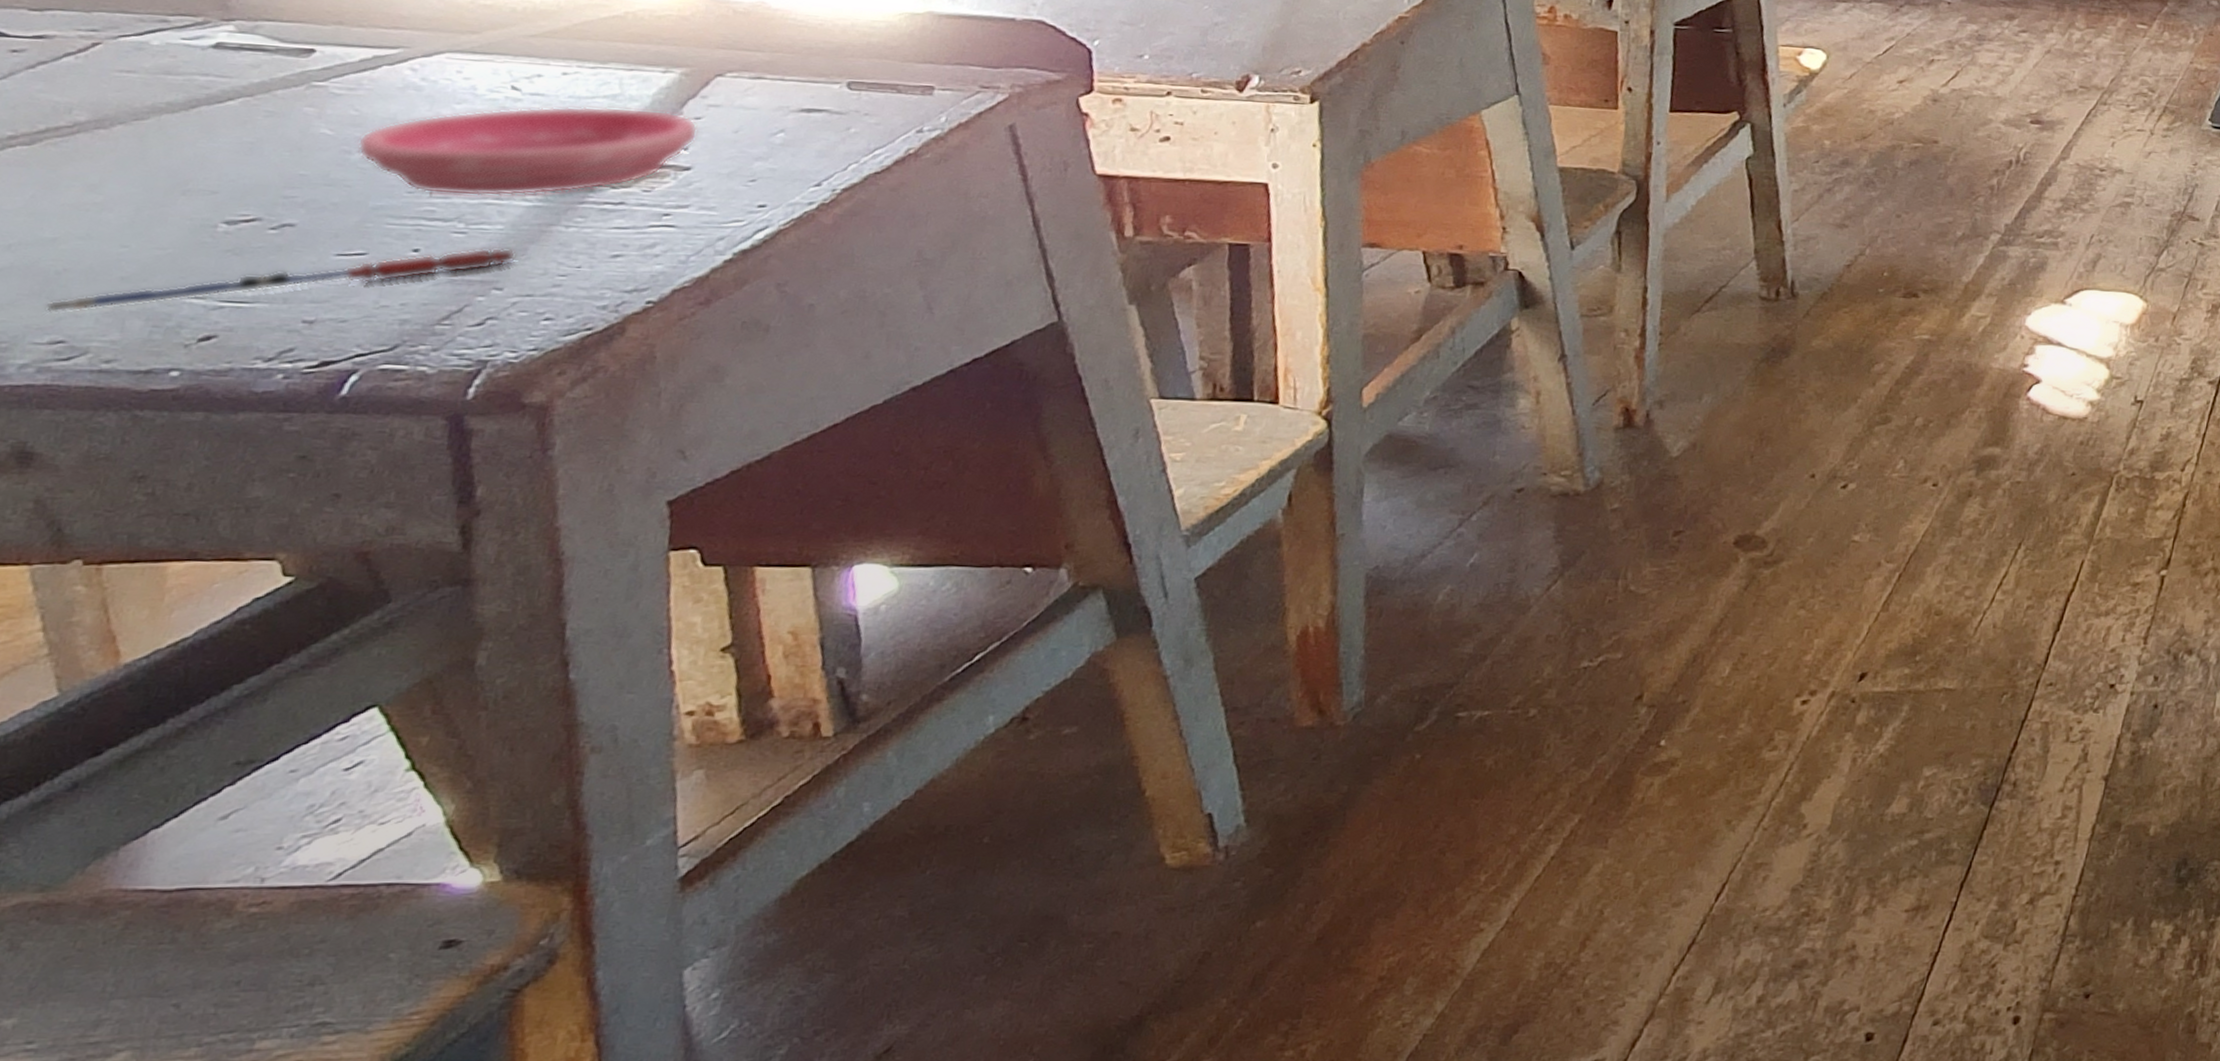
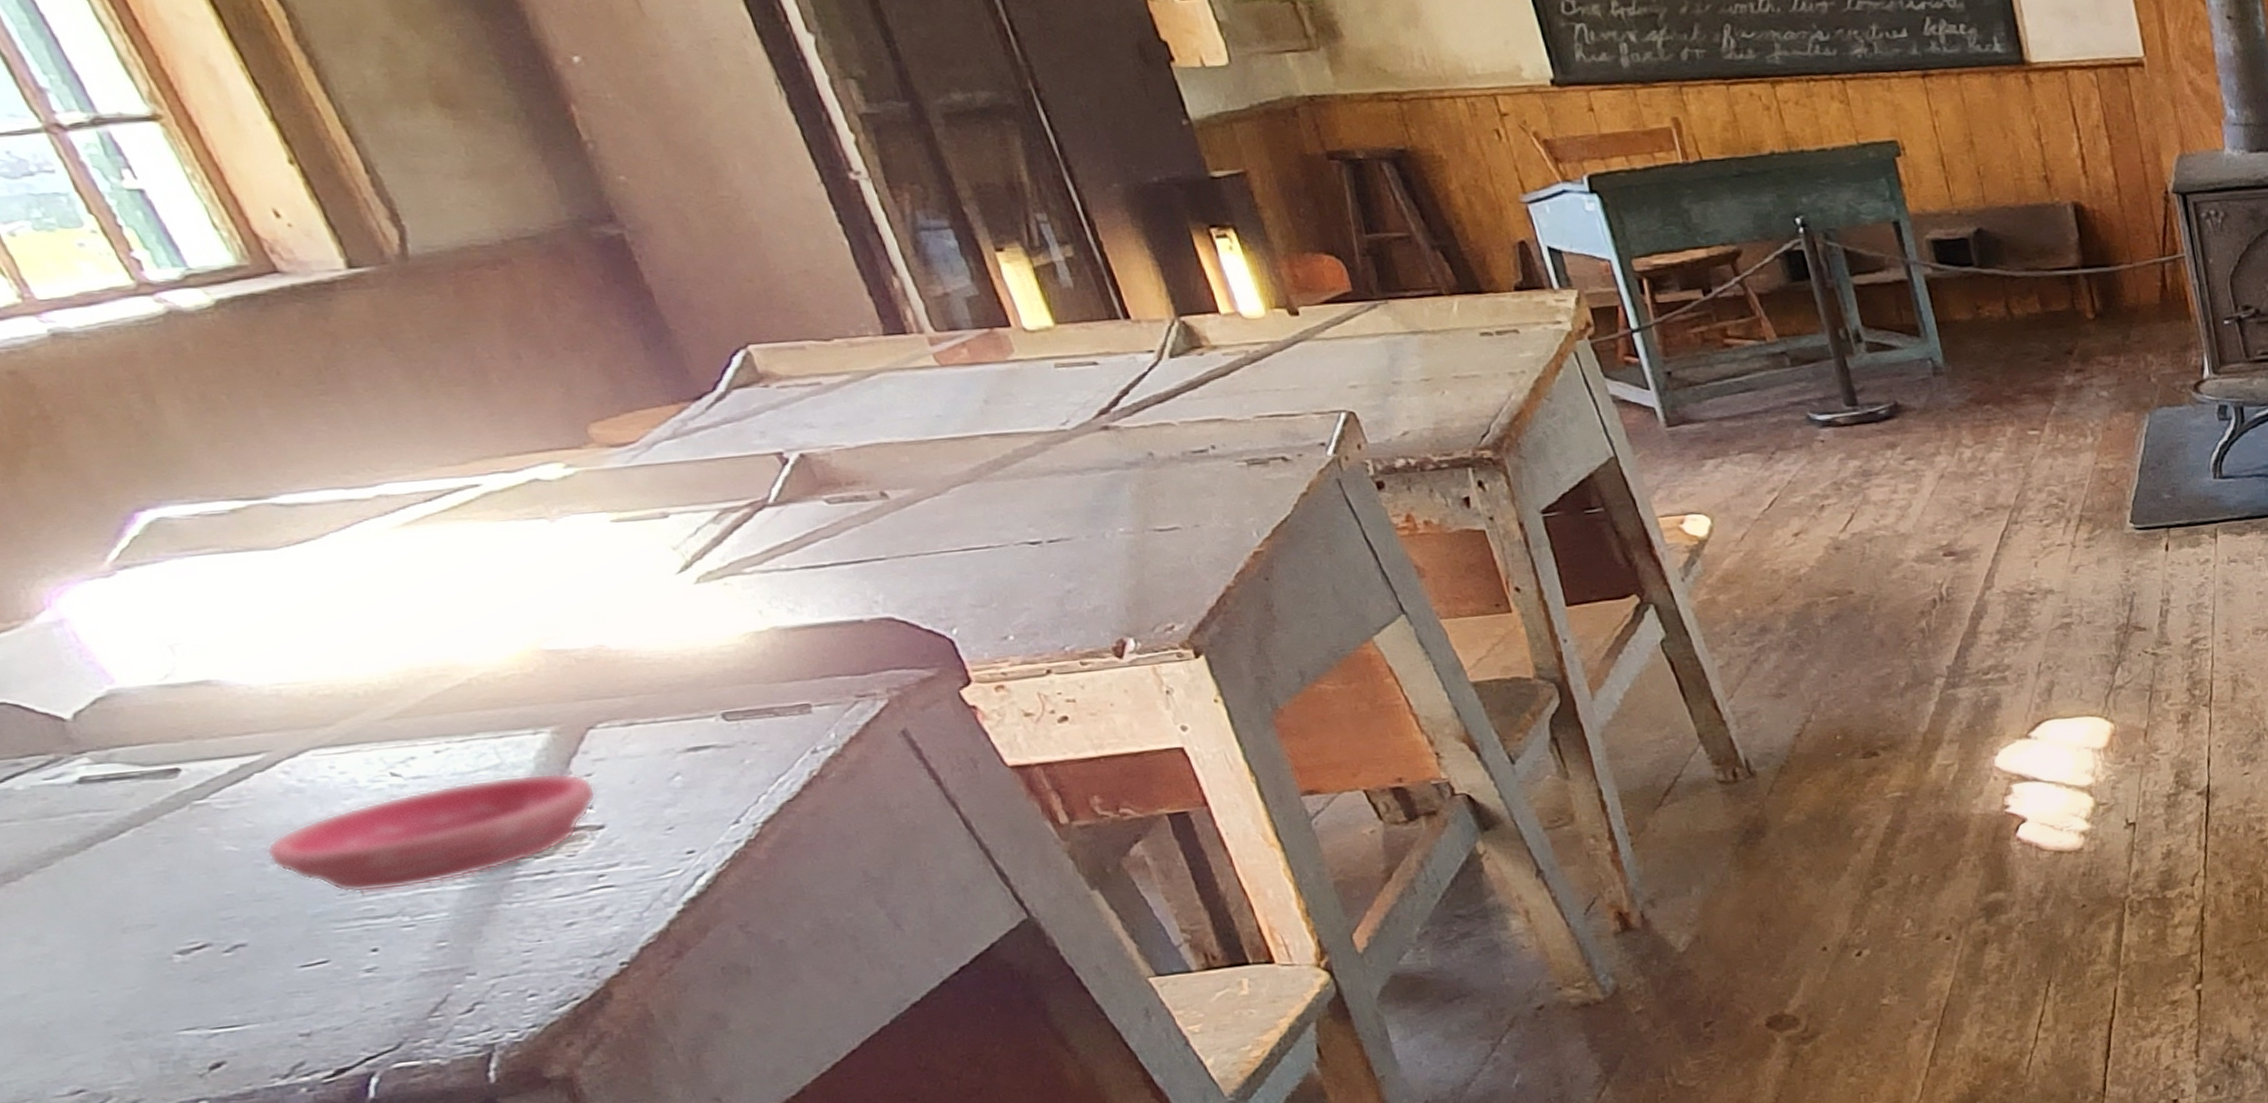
pen: present [45,247,517,313] -> none [48,933,474,1066]

